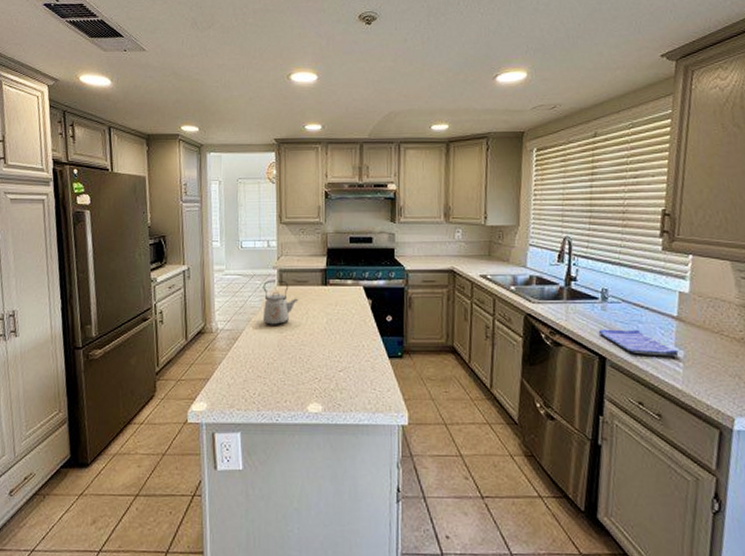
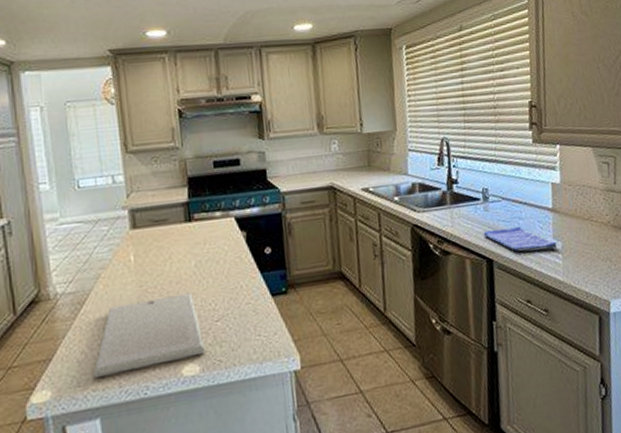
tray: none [239,344,328,401] -> present [93,293,206,379]
kettle: present [262,280,299,325] -> none [111,221,159,280]

